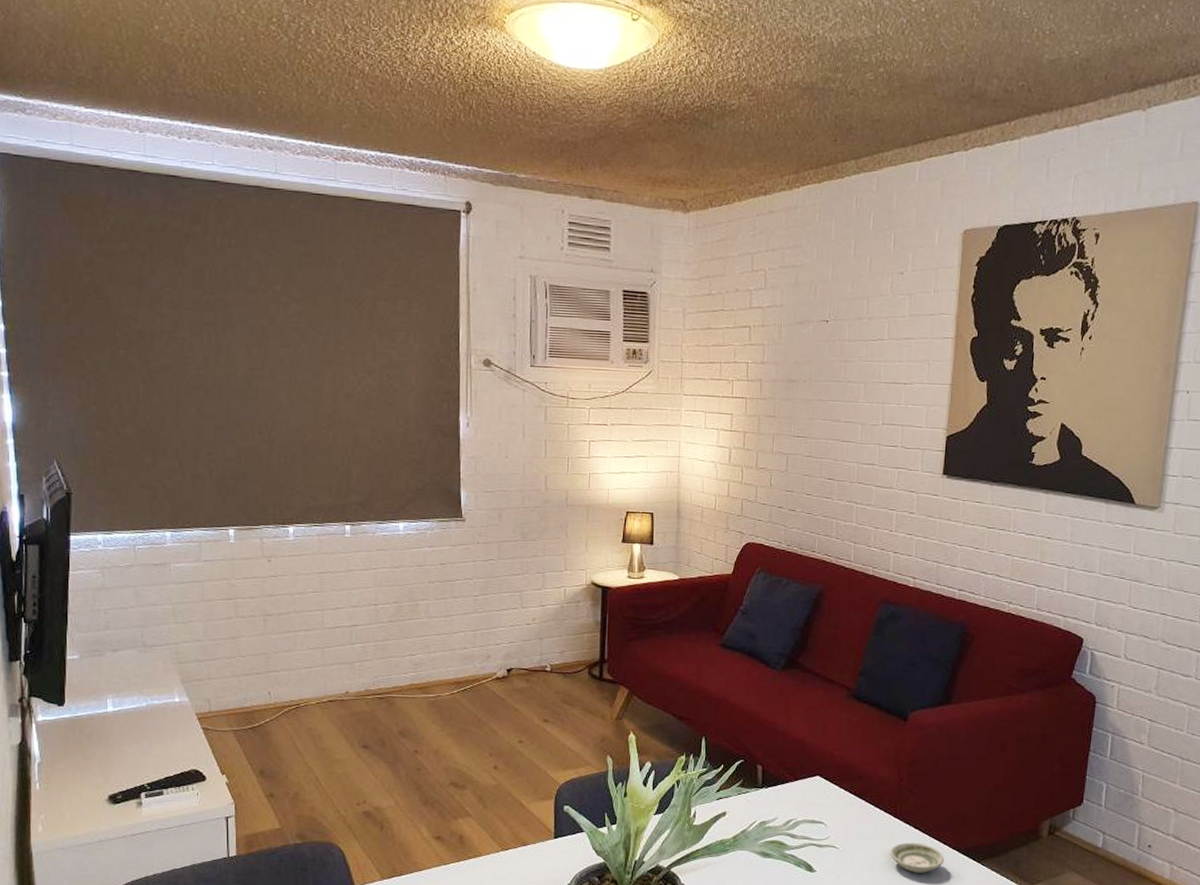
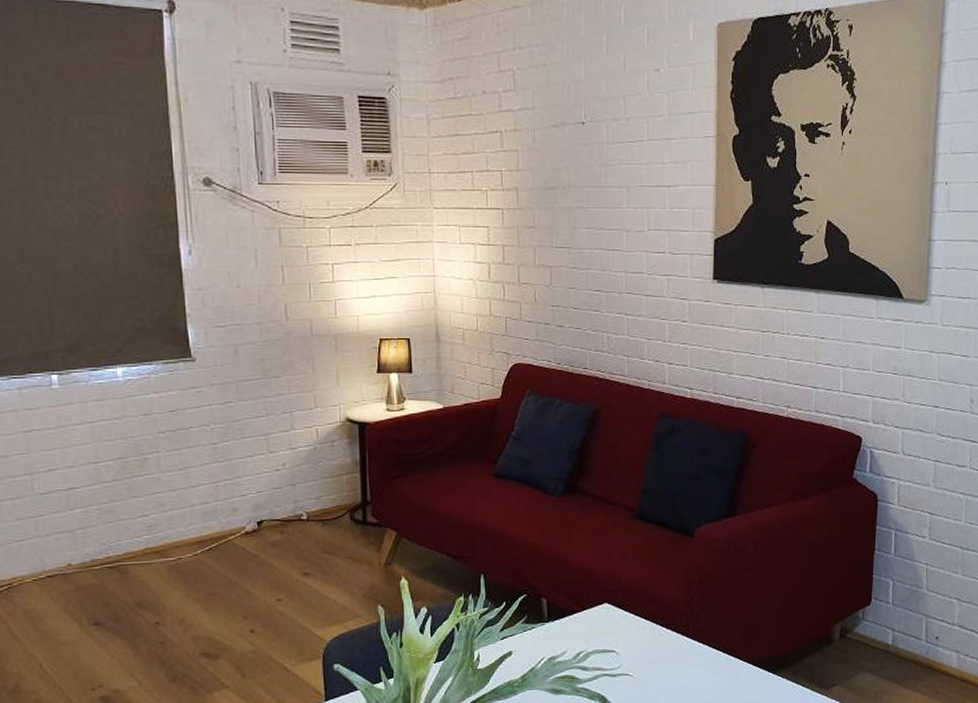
saucer: present [890,842,945,873] -> none [685,660,740,692]

